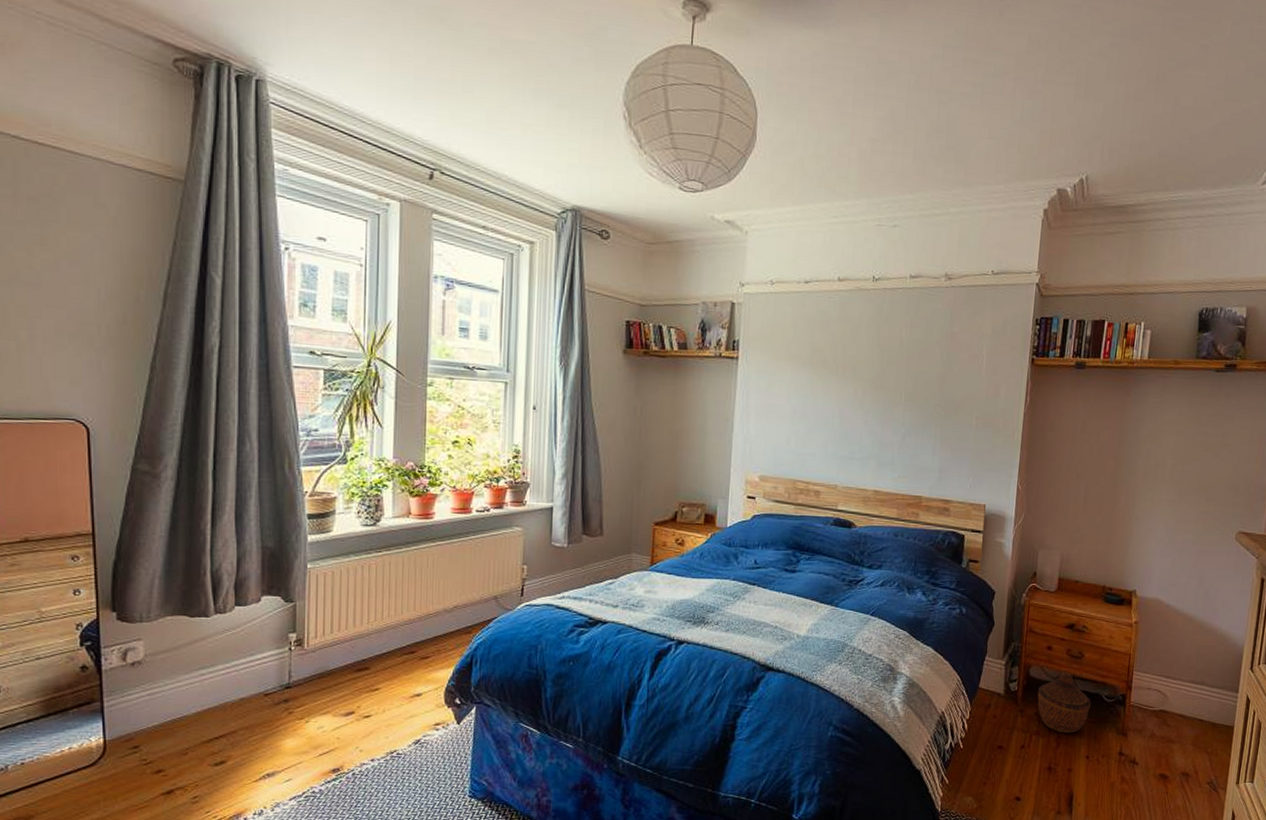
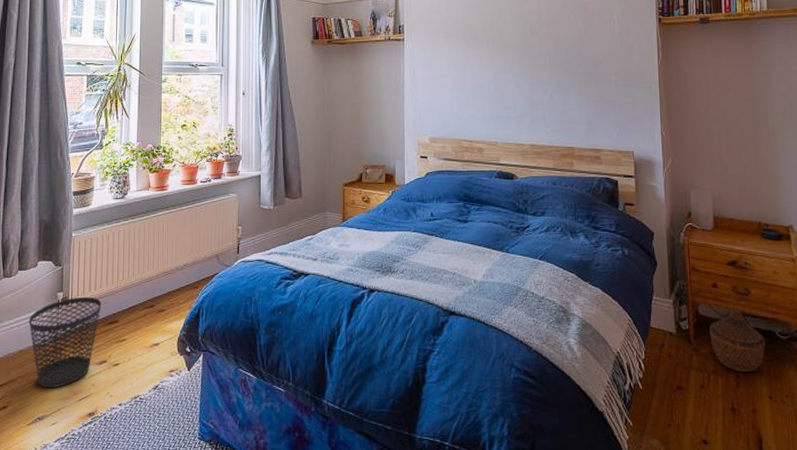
wastebasket: none [251,639,348,742] -> present [29,296,102,388]

